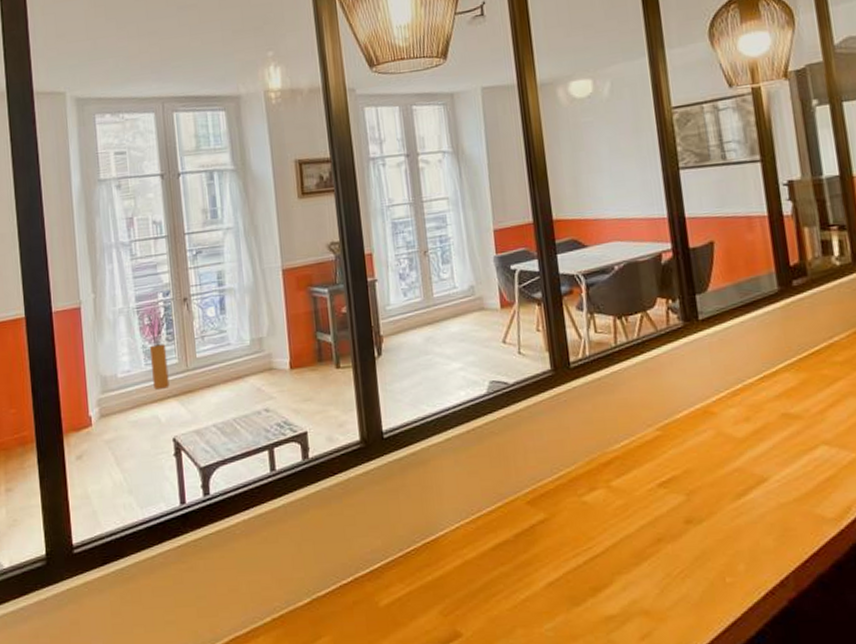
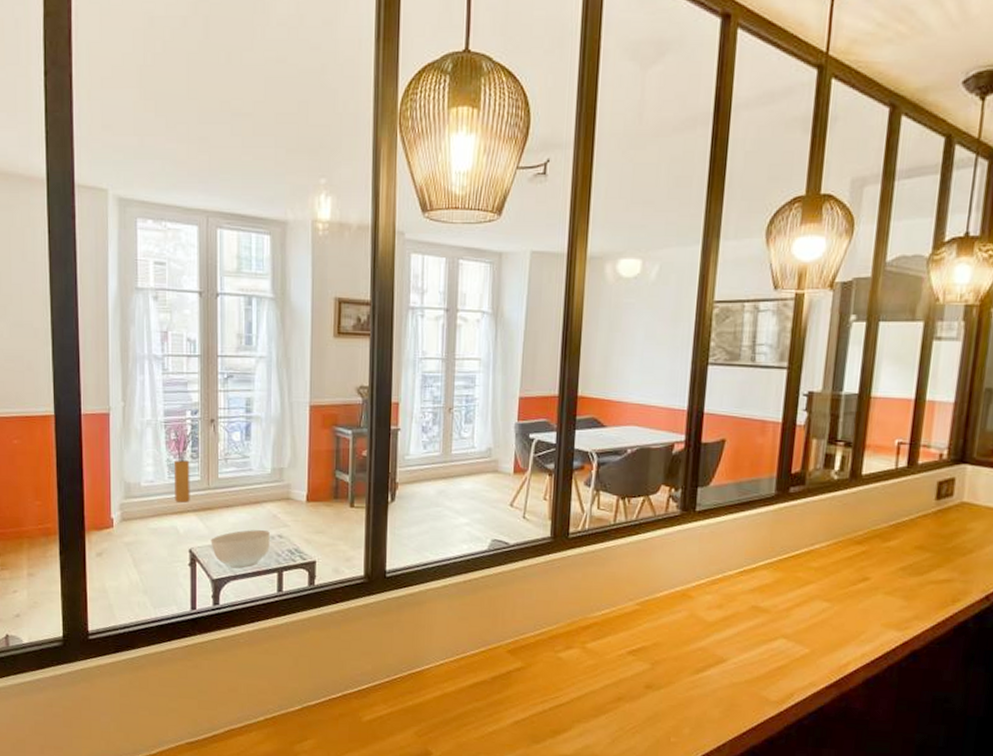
bowl: none [194,406,257,452] -> present [210,530,270,569]

